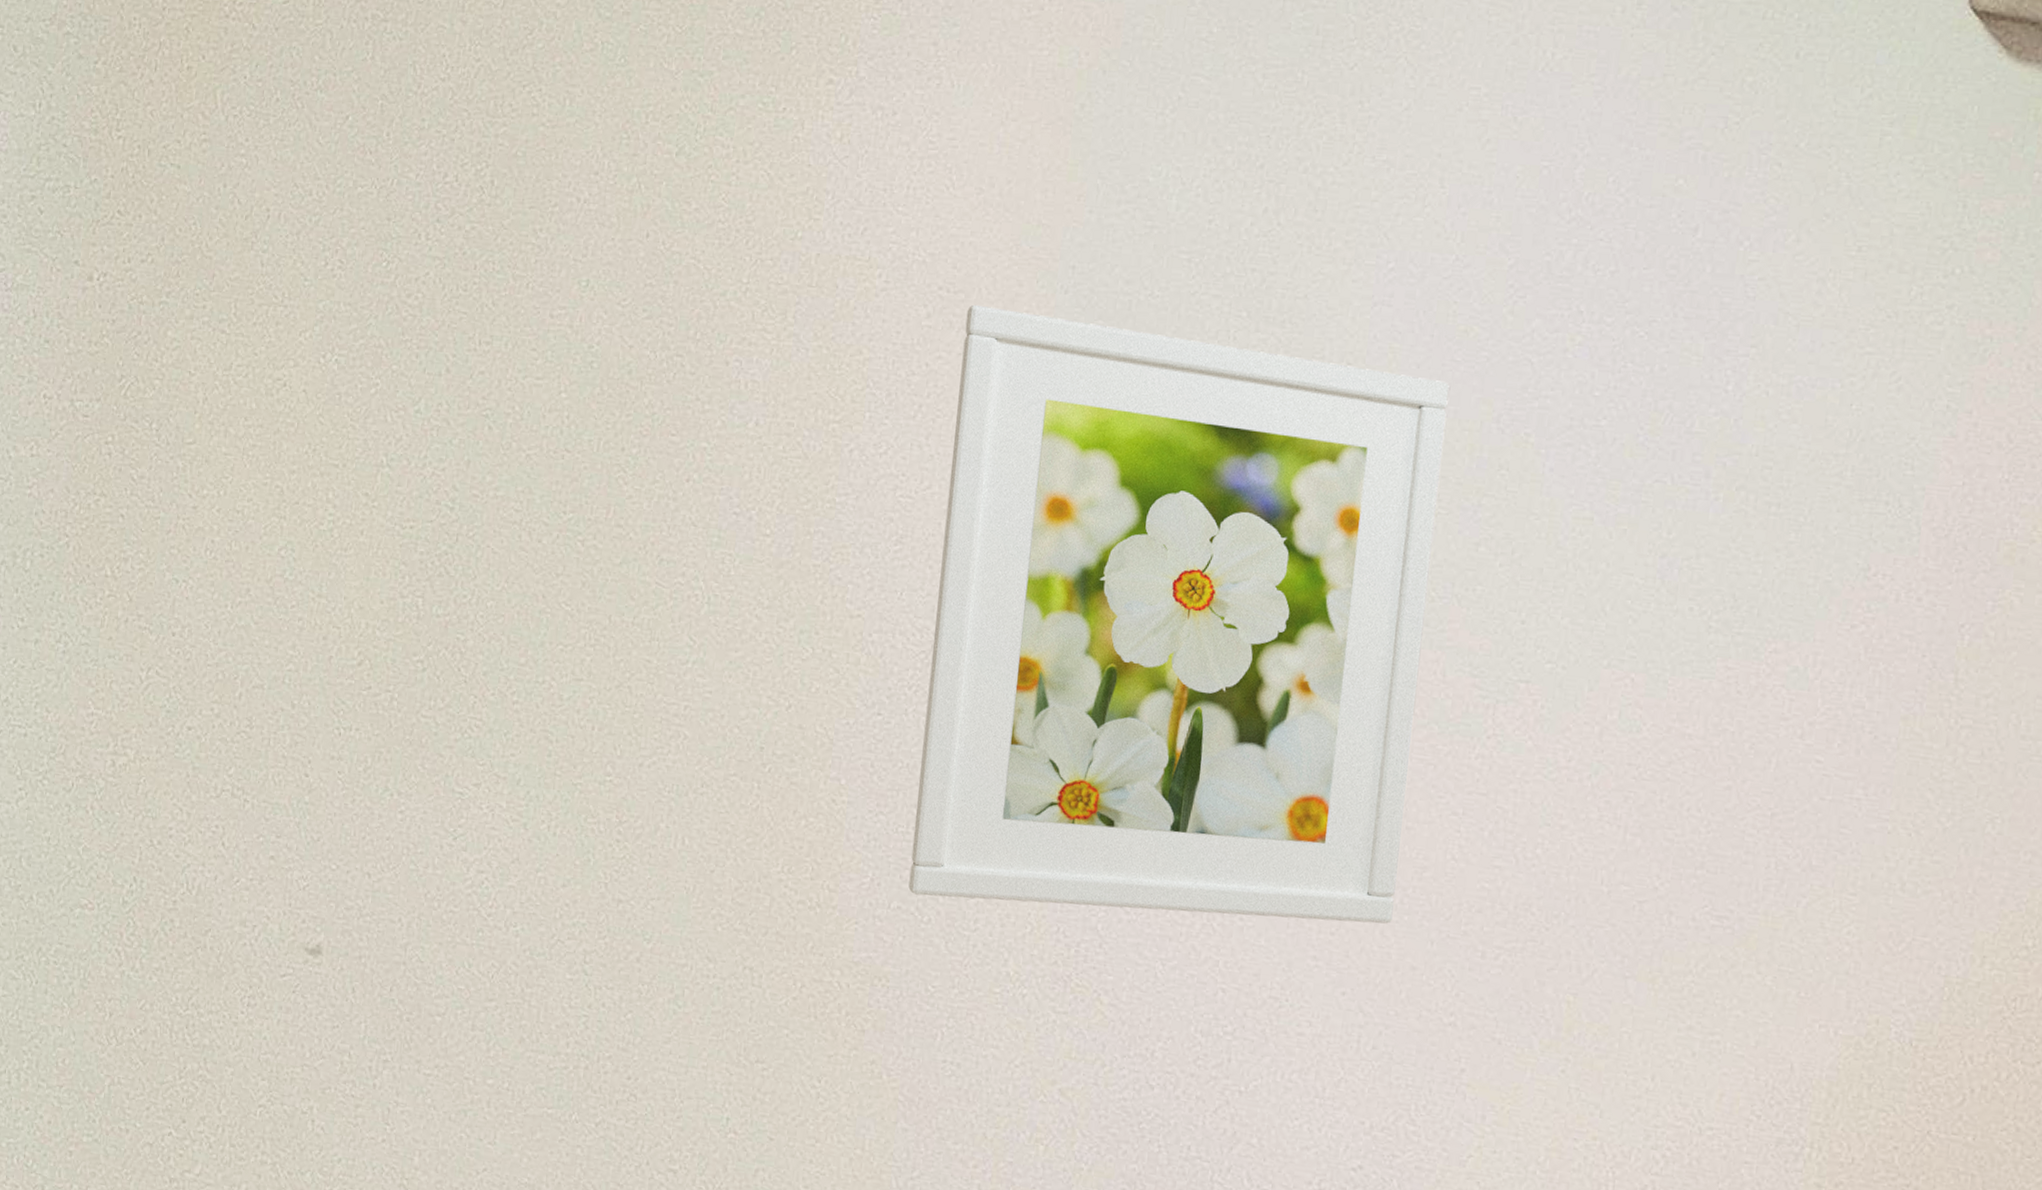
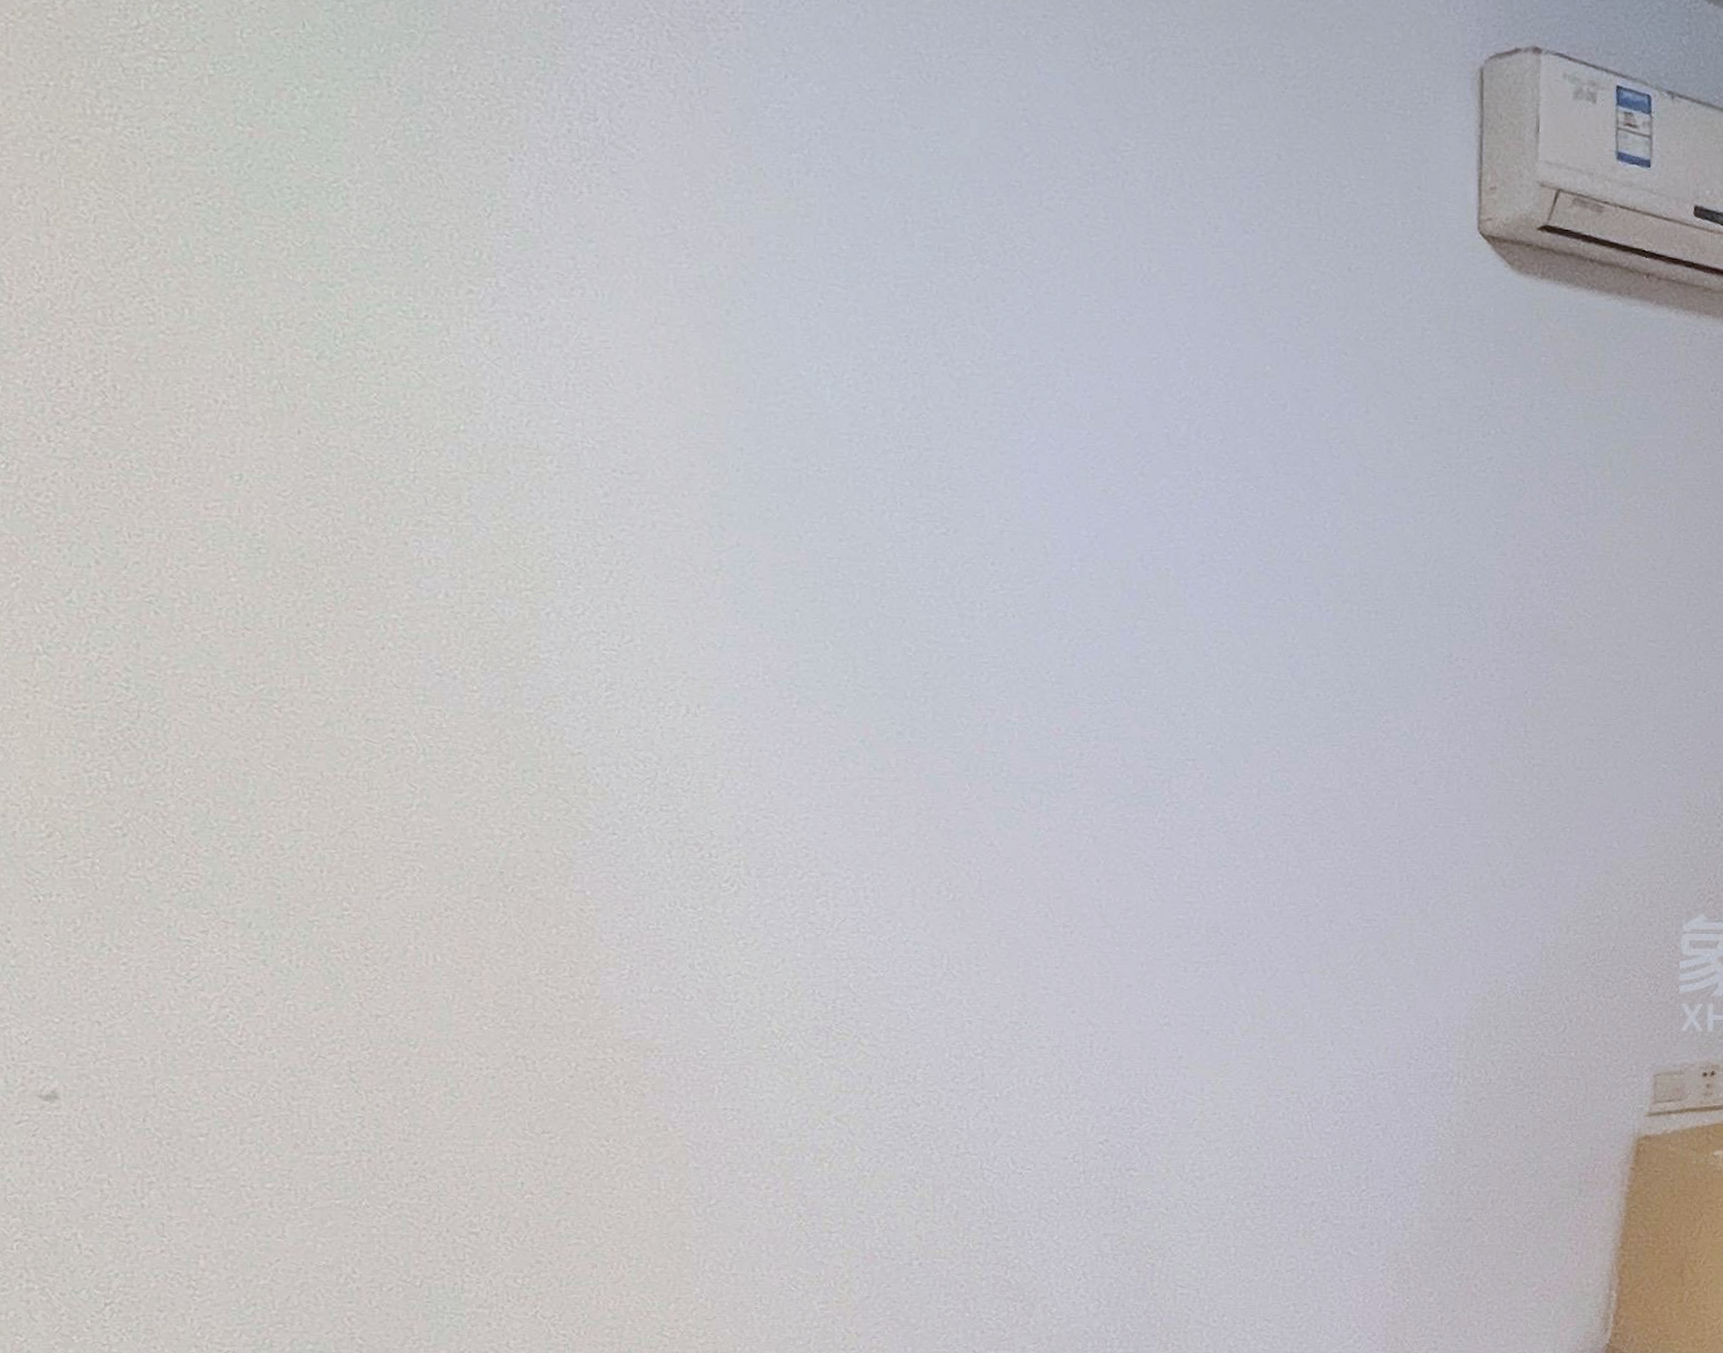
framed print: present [908,304,1449,924] -> none [643,483,1106,979]

